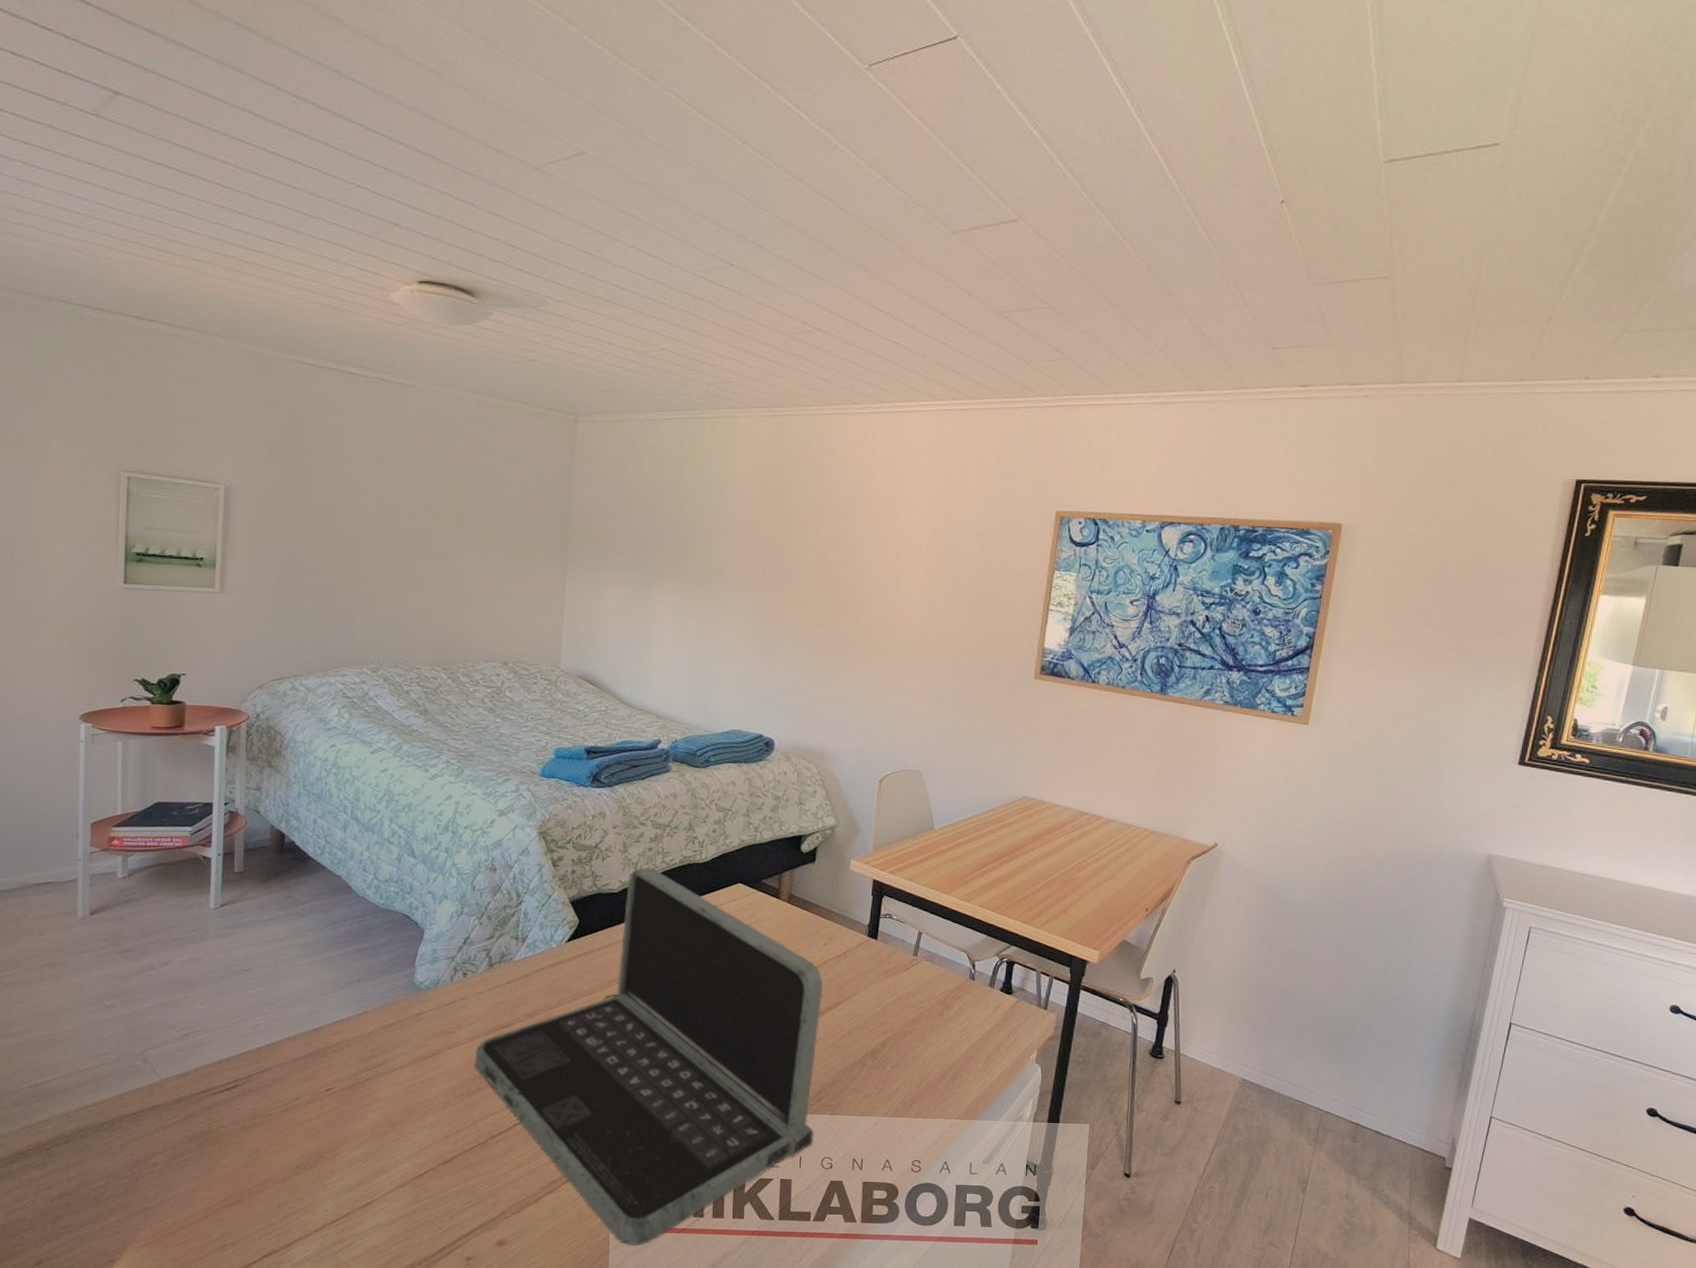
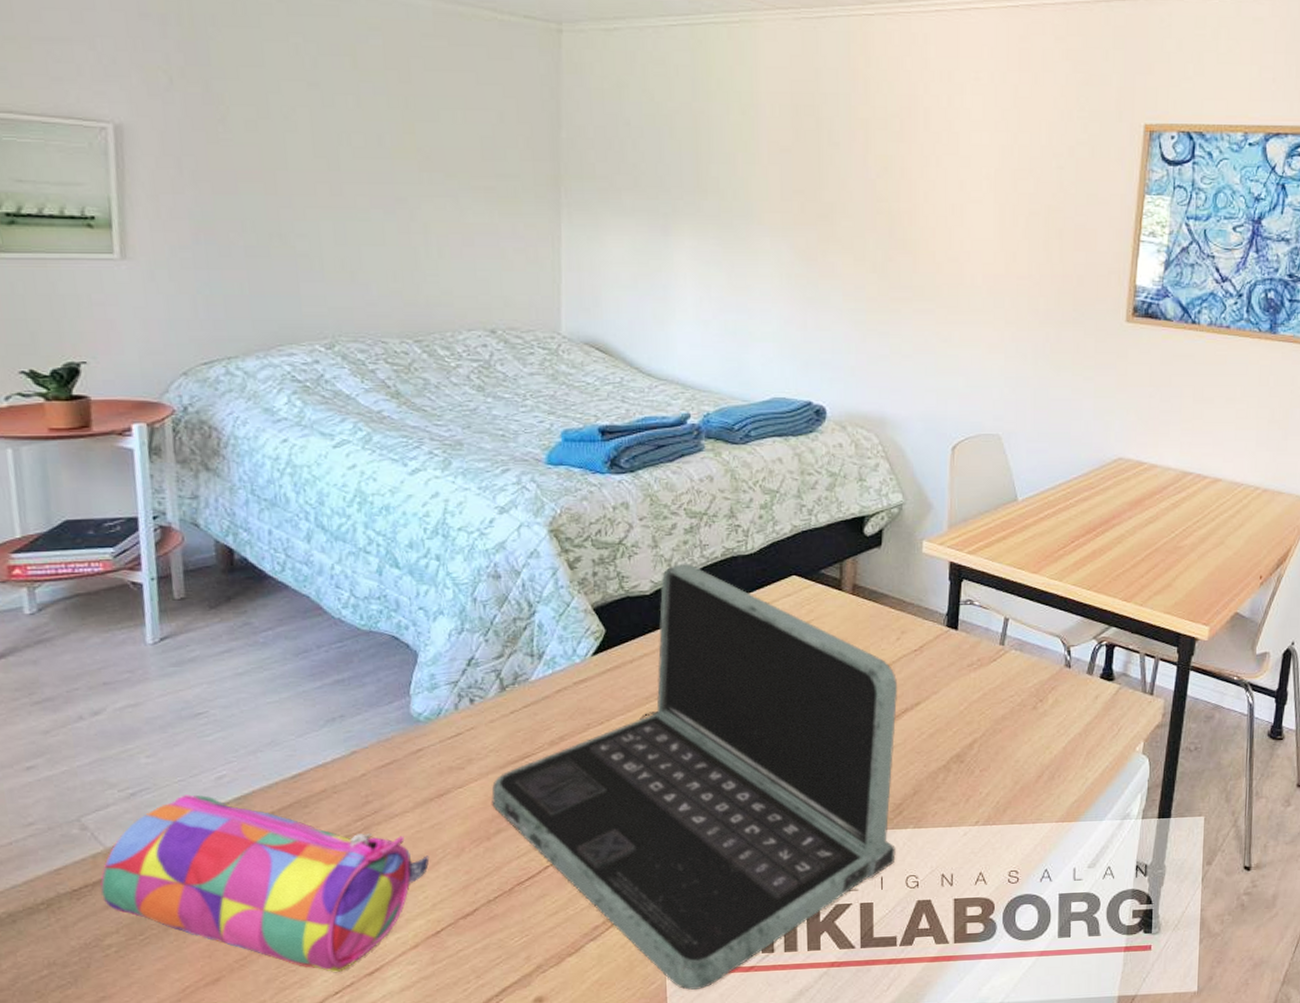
pencil case: none [154,1038,420,1204] -> present [100,794,430,973]

